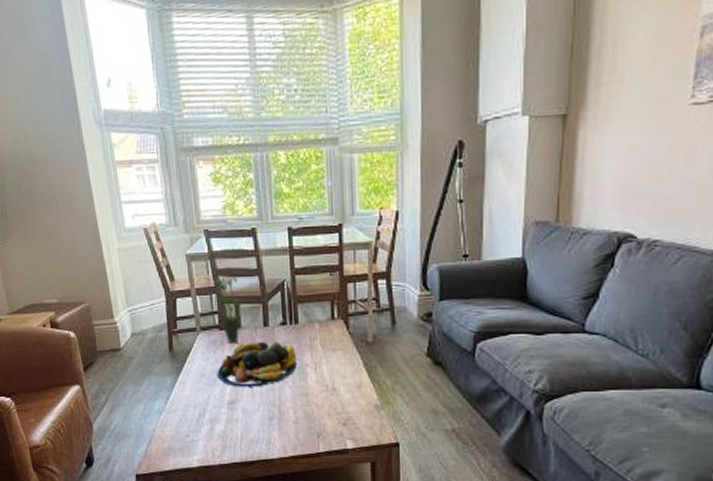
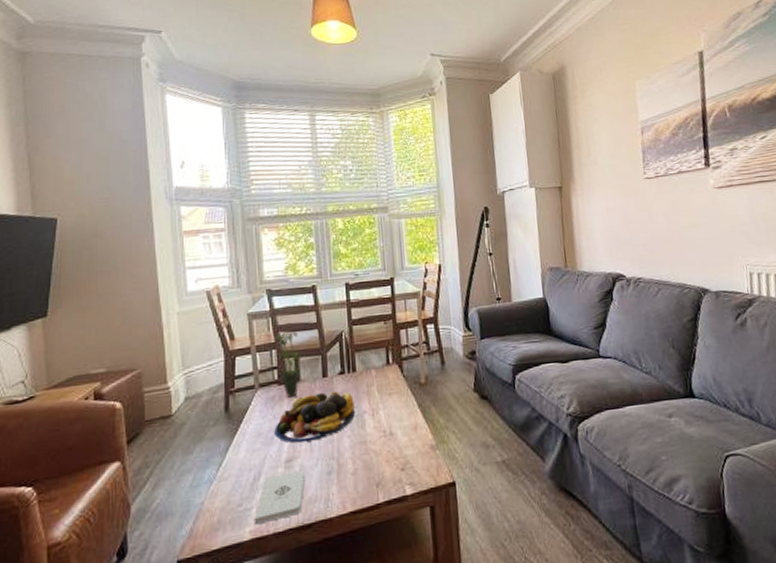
notepad: none [201,412,248,455] -> present [254,469,306,525]

